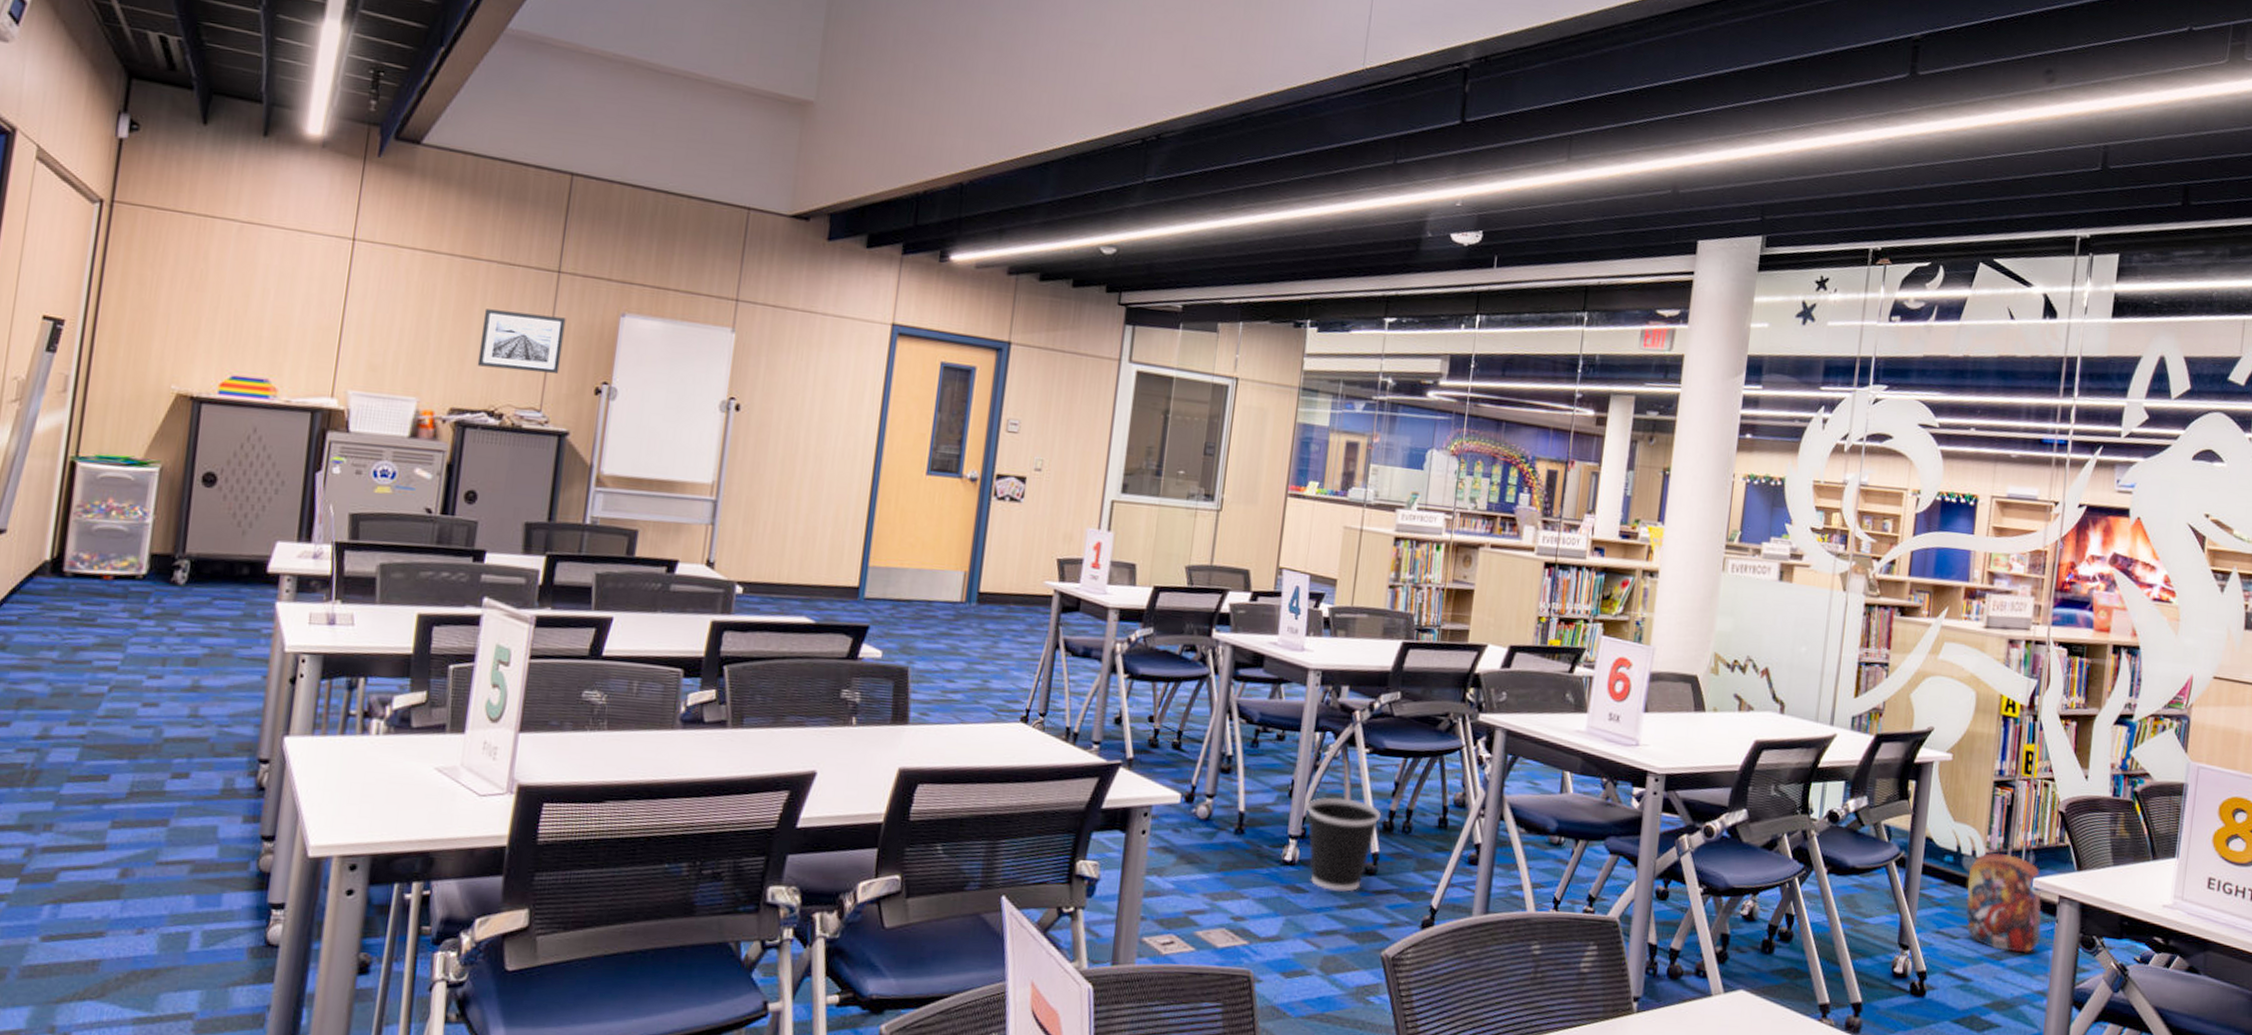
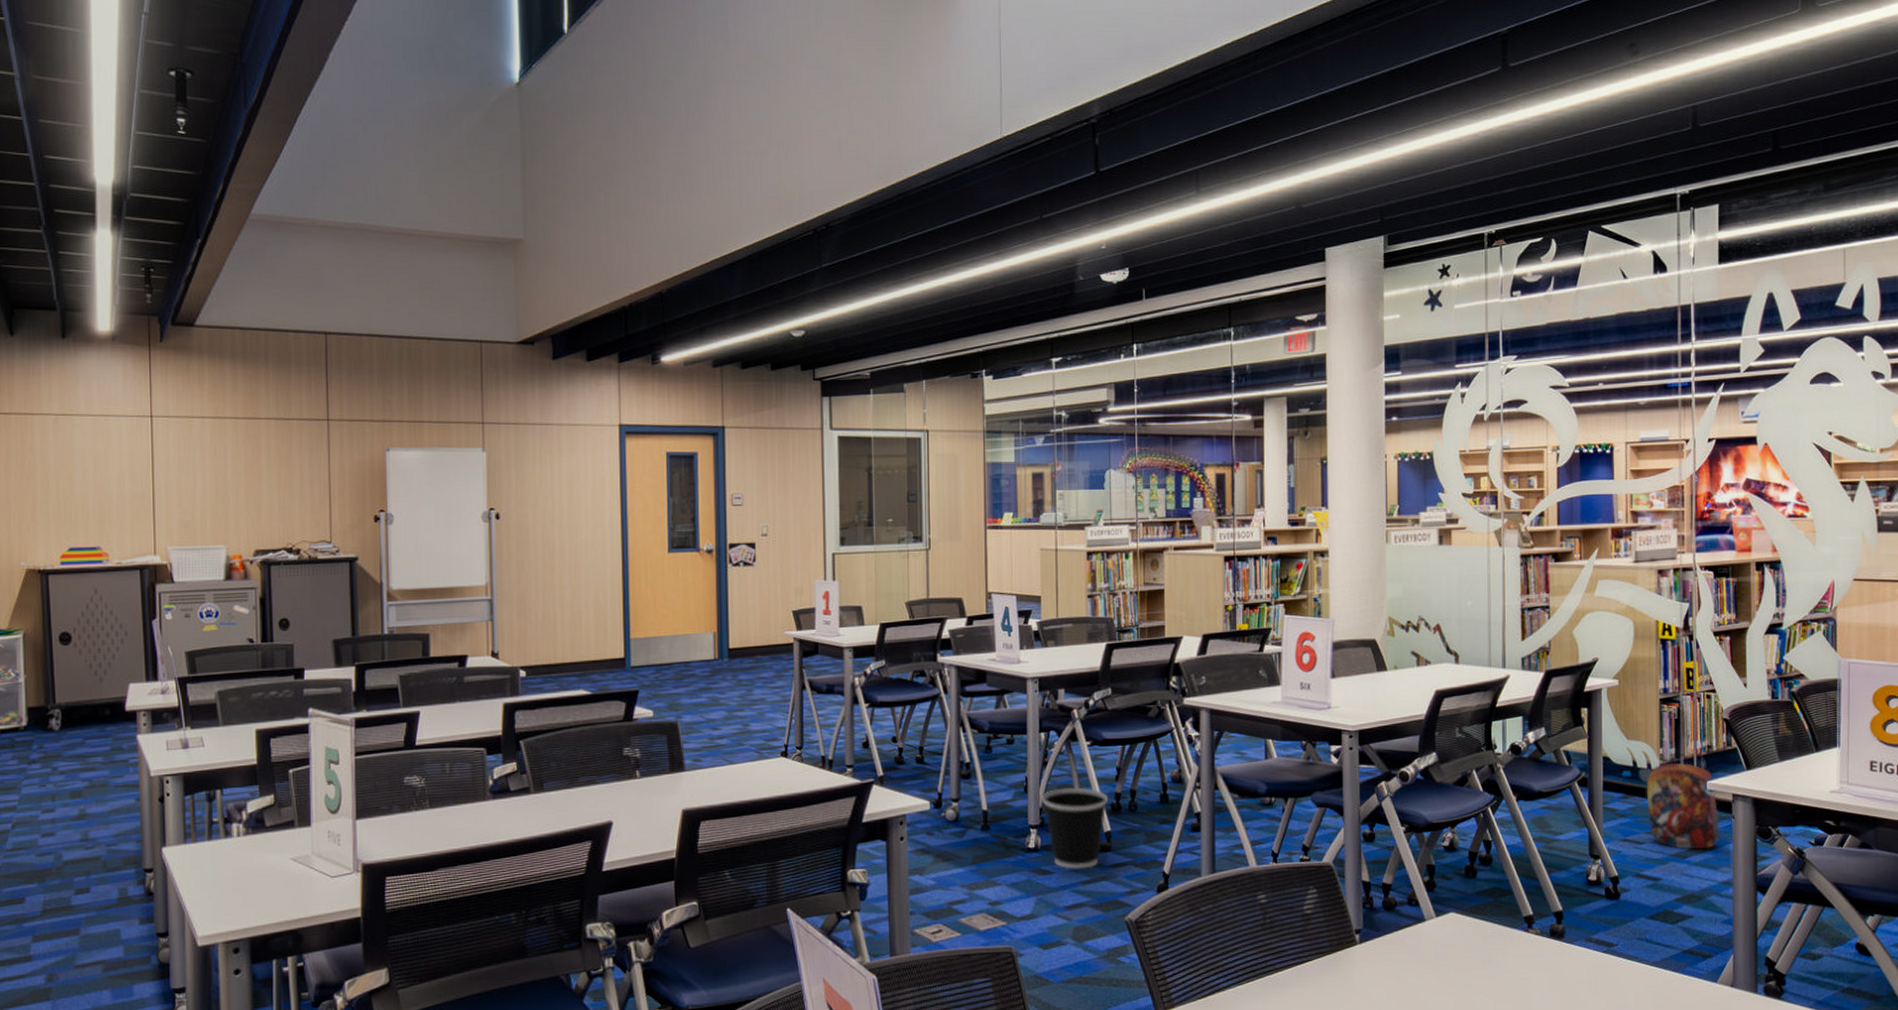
wall art: present [477,309,566,374] -> none [270,459,341,511]

